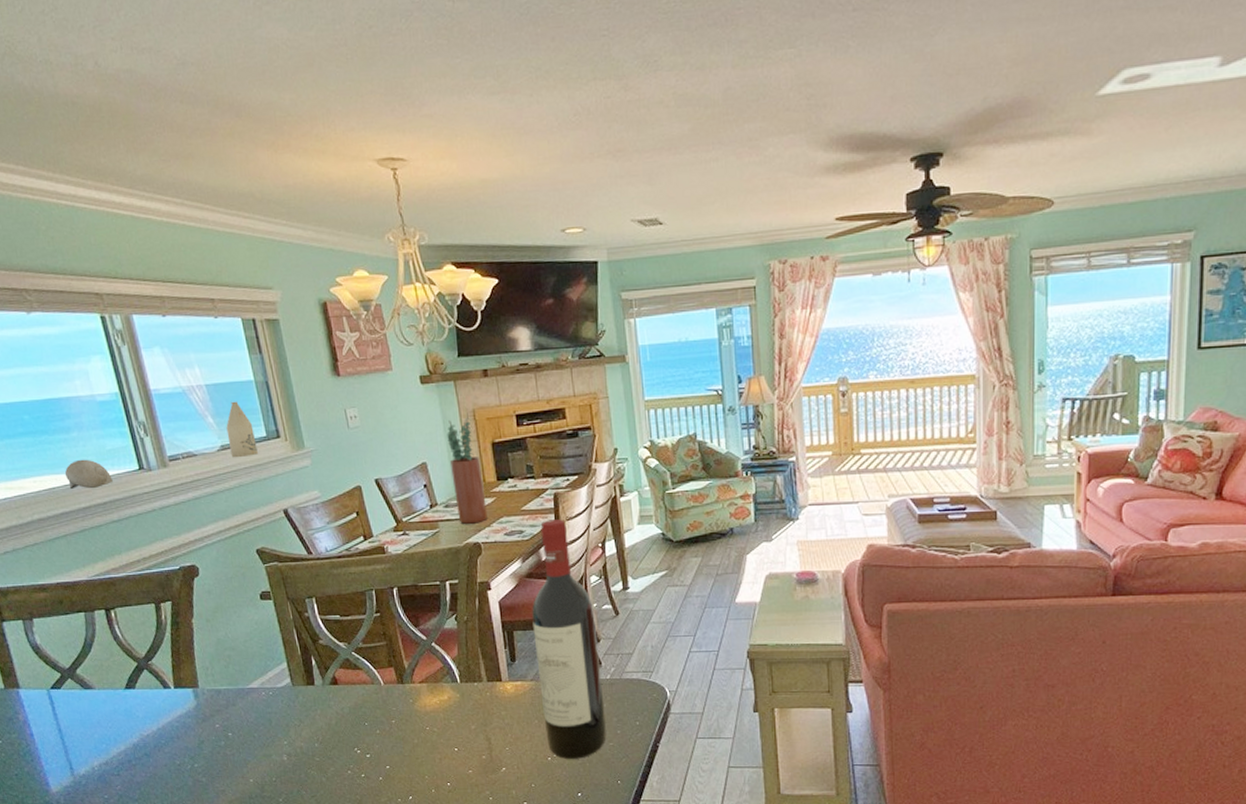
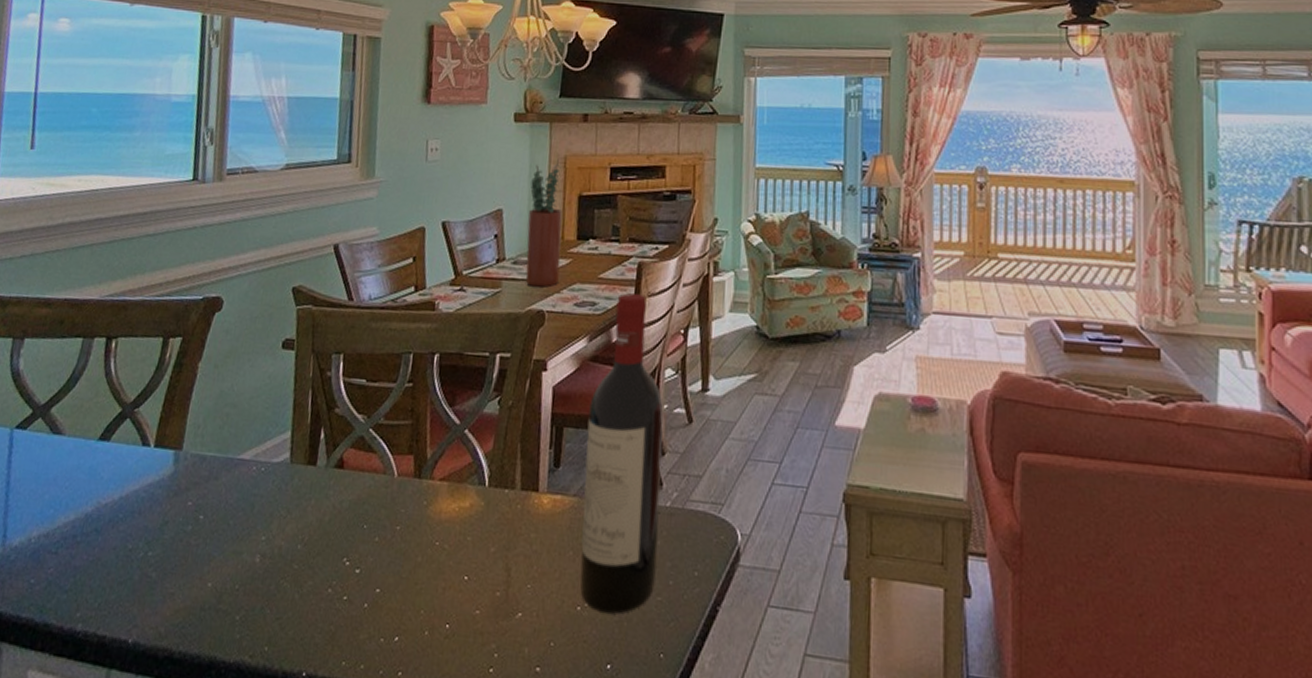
seashell: present [64,459,113,490] -> none [113,161,162,196]
decorative bottle: present [226,401,259,458] -> none [293,117,326,180]

